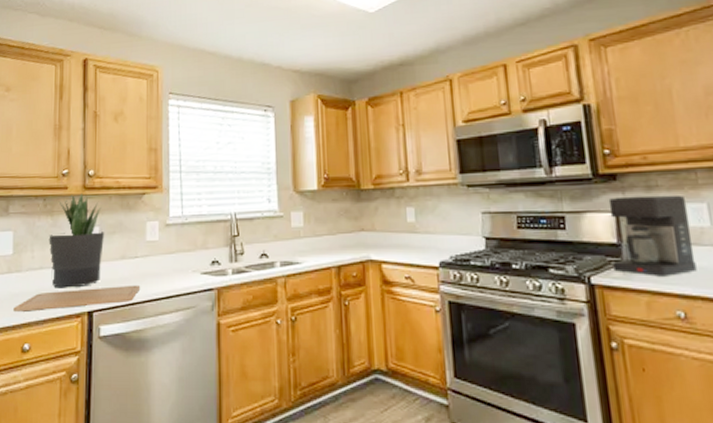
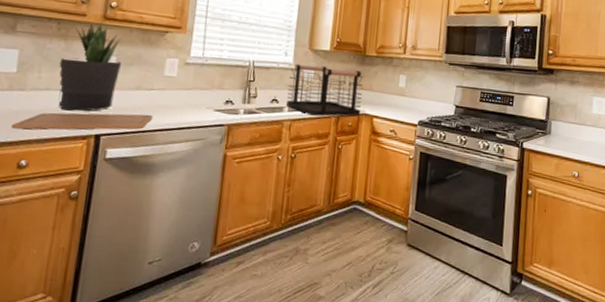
dish rack: none [276,209,366,269] -> present [286,64,363,117]
coffee maker: present [608,194,697,278] -> none [539,86,594,148]

